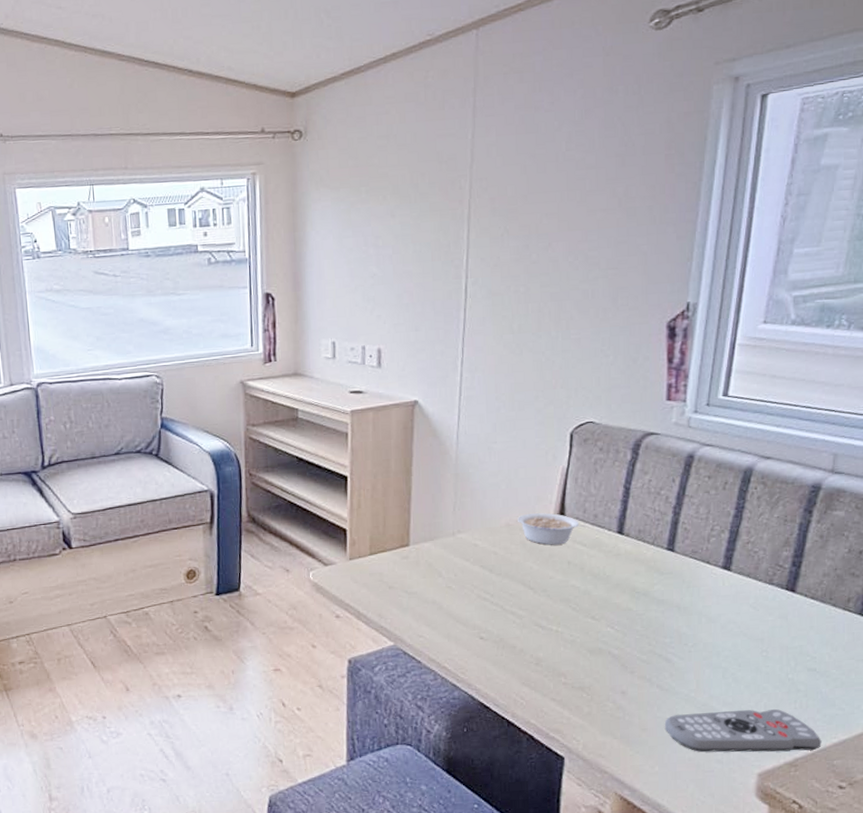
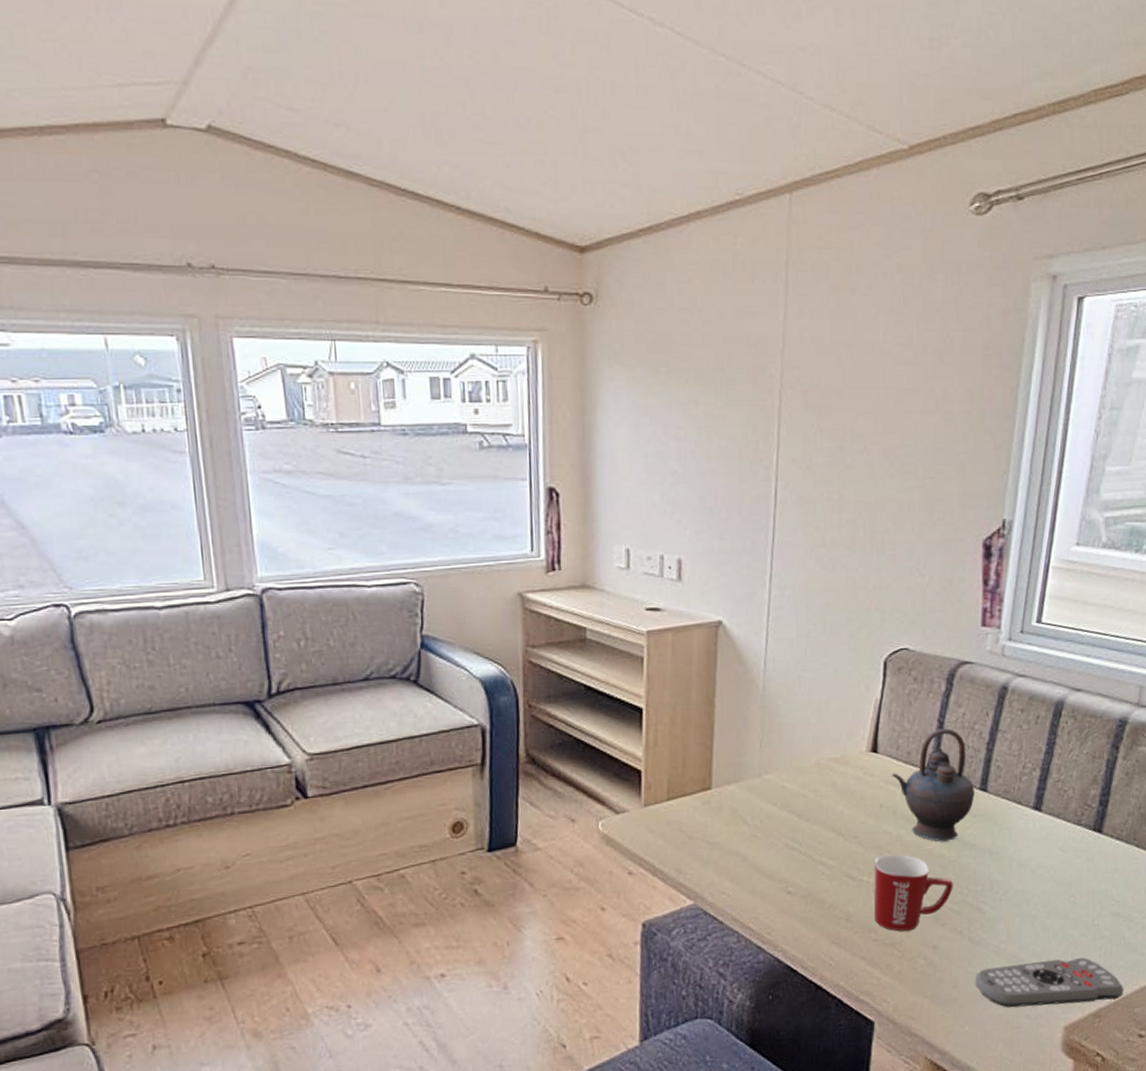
legume: present [516,513,586,545] -> none [827,750,899,786]
mug: none [562,606,641,677] -> present [874,854,953,932]
teapot: none [579,493,662,597] -> present [892,728,975,842]

